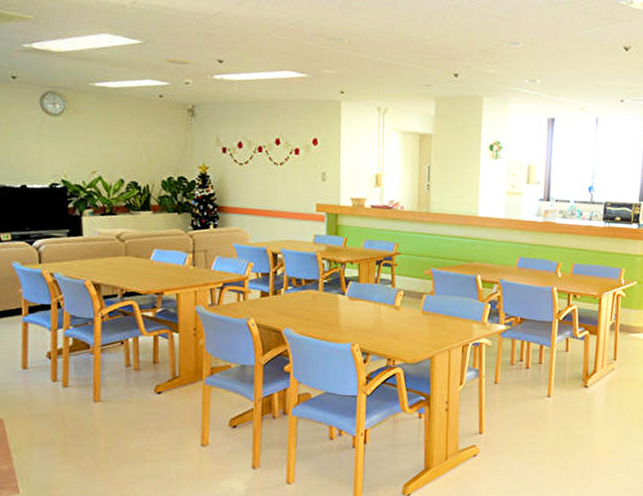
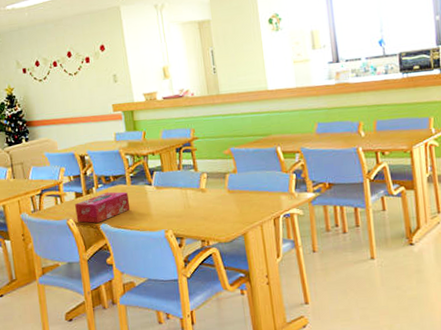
tissue box: none [258,295,319,327] -> present [75,191,131,223]

